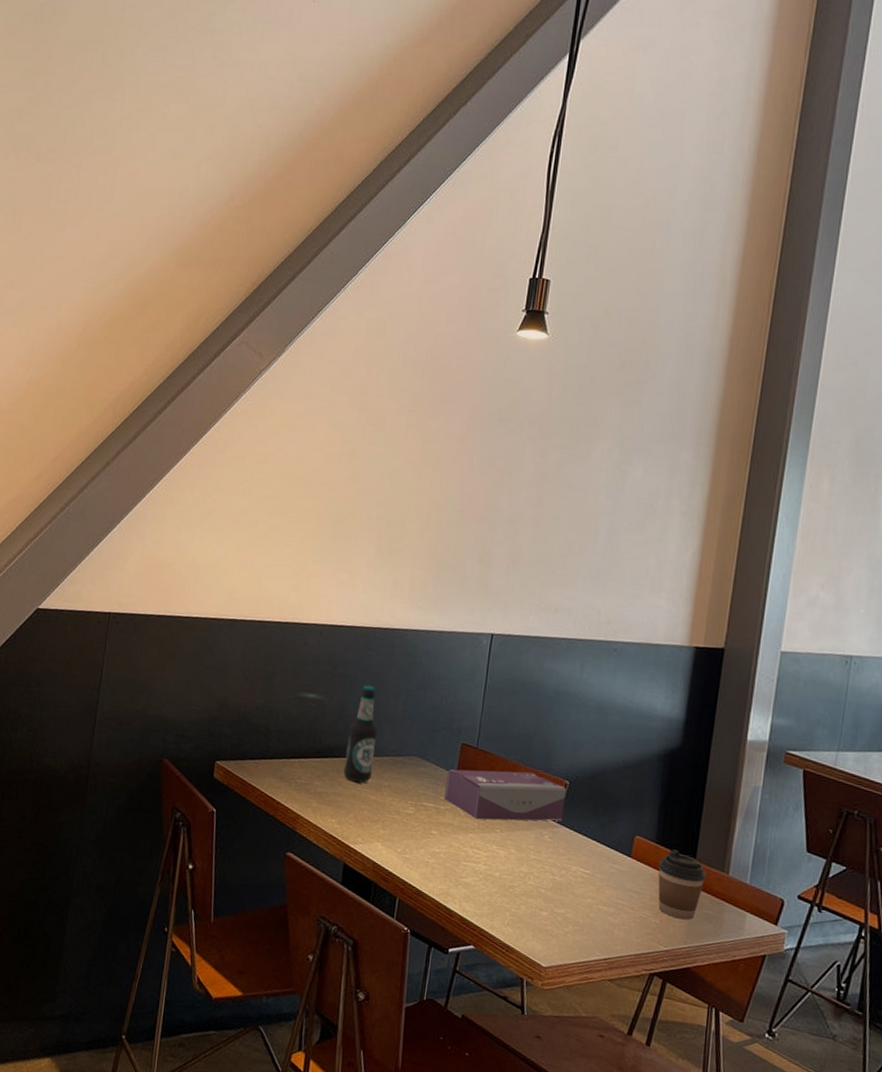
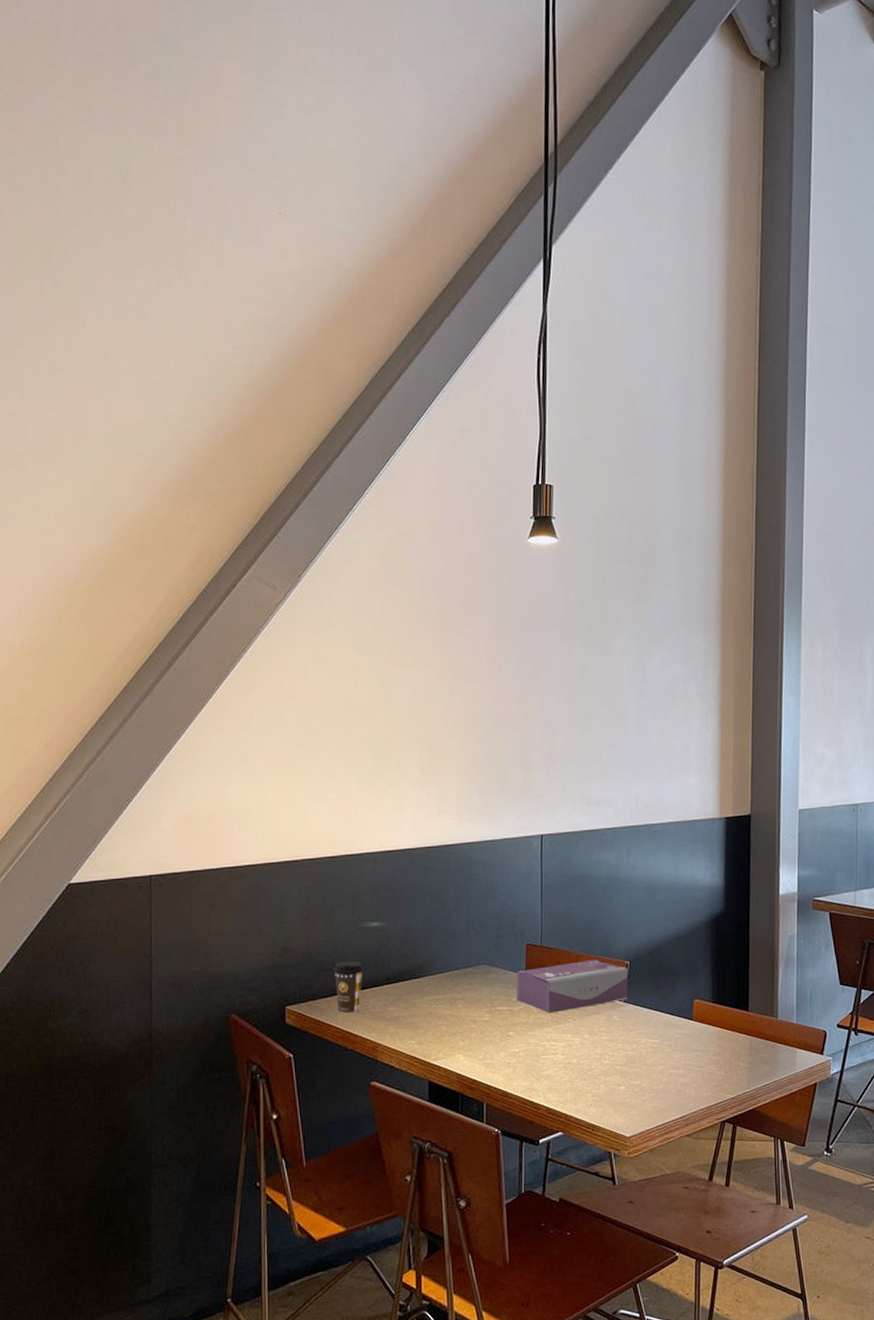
coffee cup: none [265,726,296,780] -> present [333,960,364,1013]
bottle: present [343,685,378,783] -> none [416,904,445,1000]
coffee cup: present [658,849,707,920] -> none [717,1005,759,1067]

